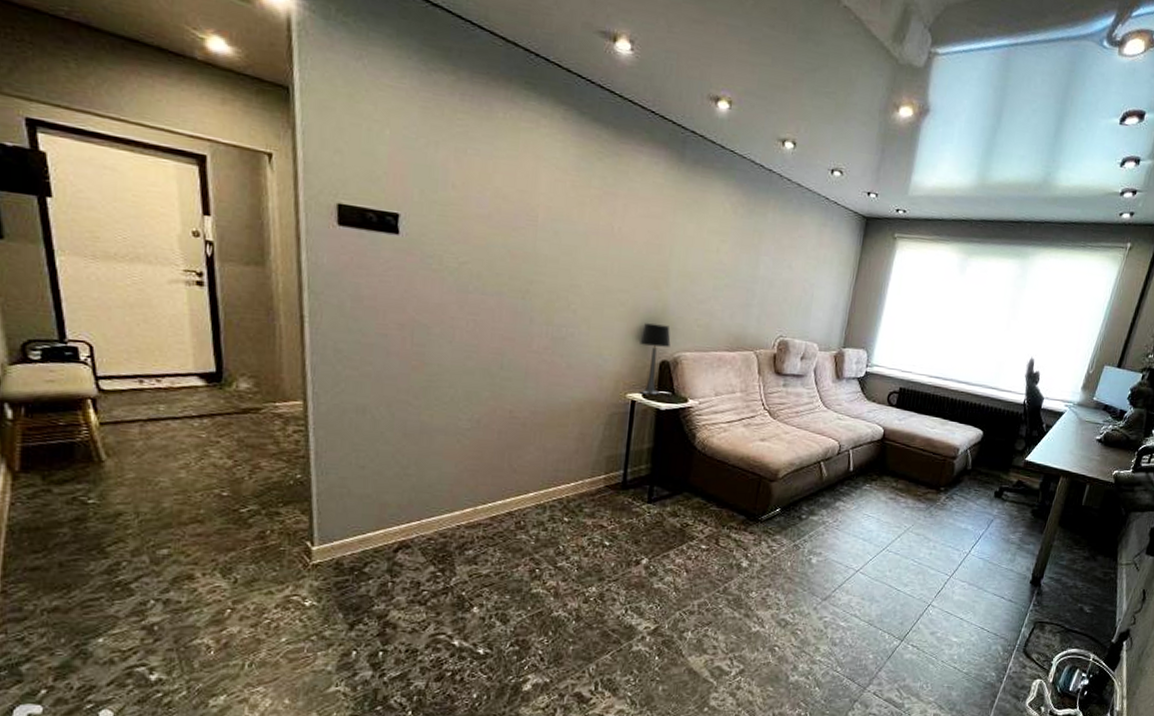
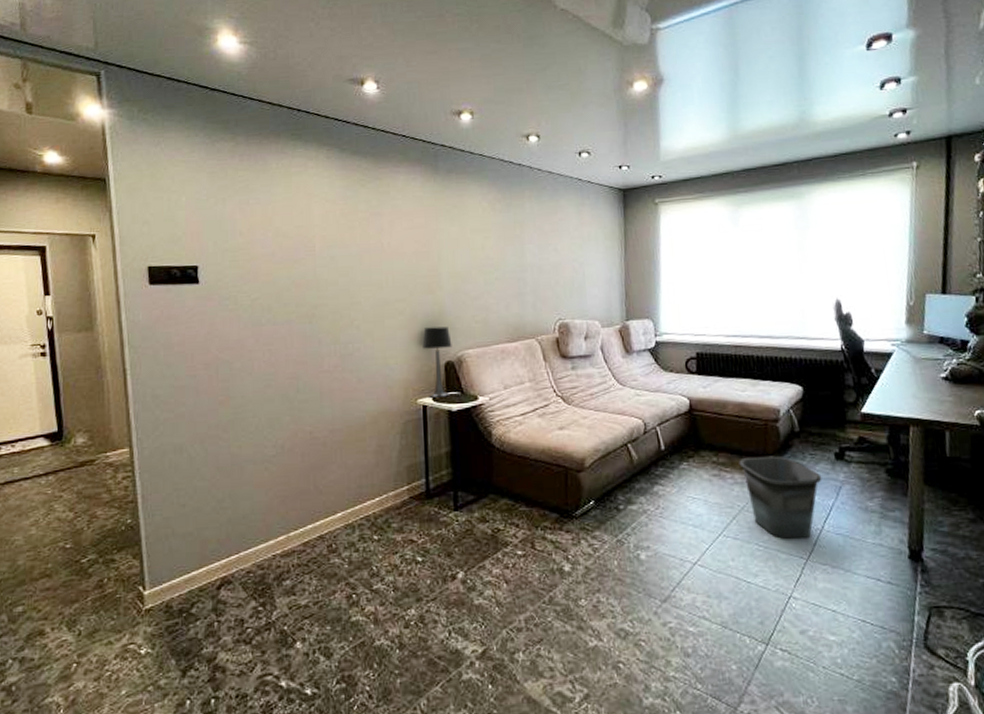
waste bin: none [914,486,980,559] -> present [739,456,822,539]

